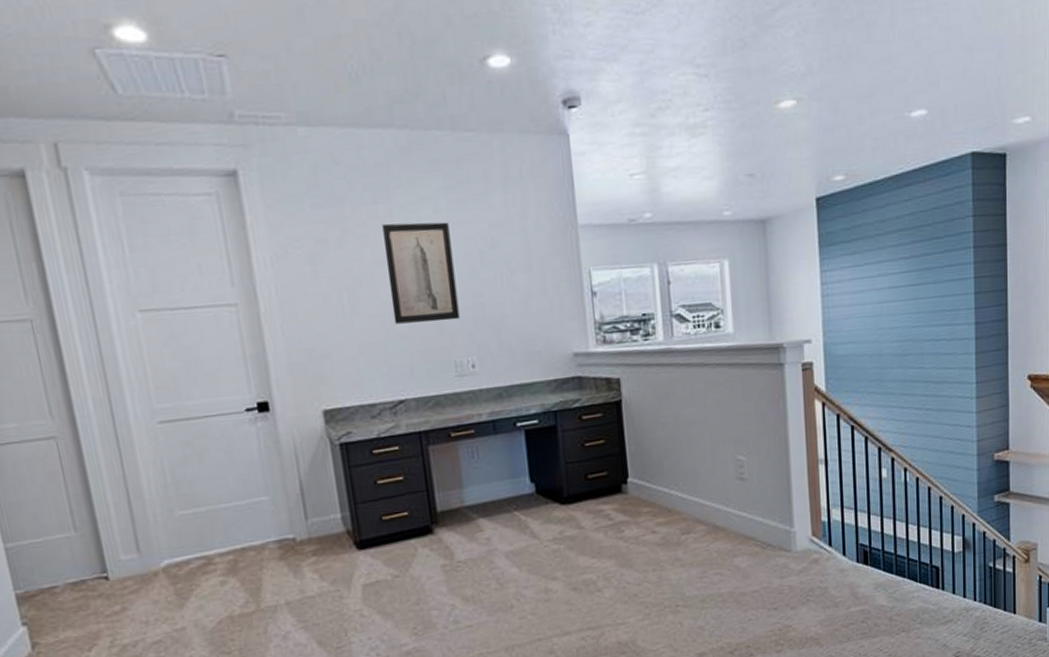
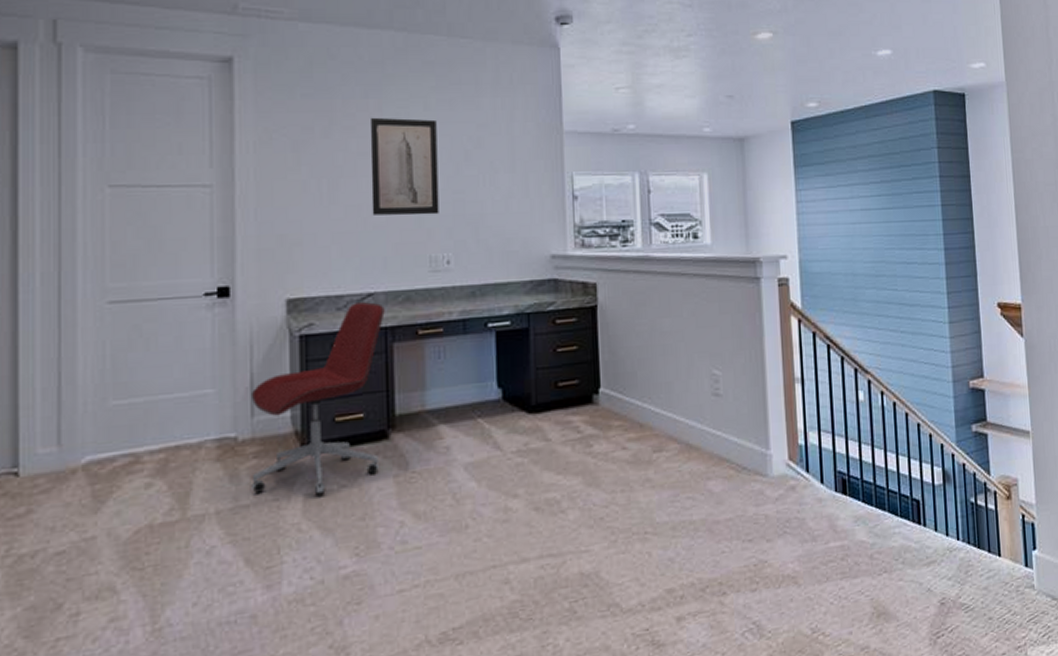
office chair: none [301,408,428,586] -> present [250,302,385,496]

